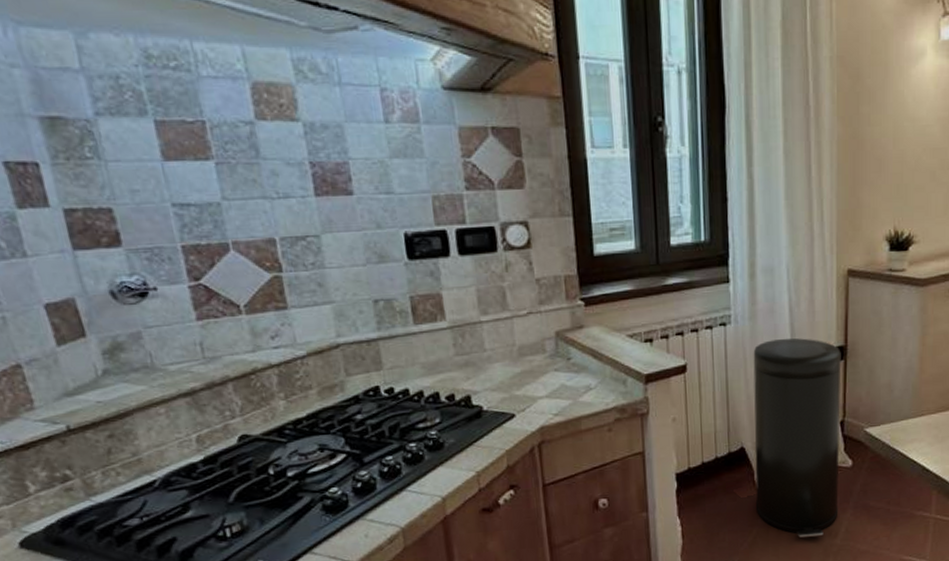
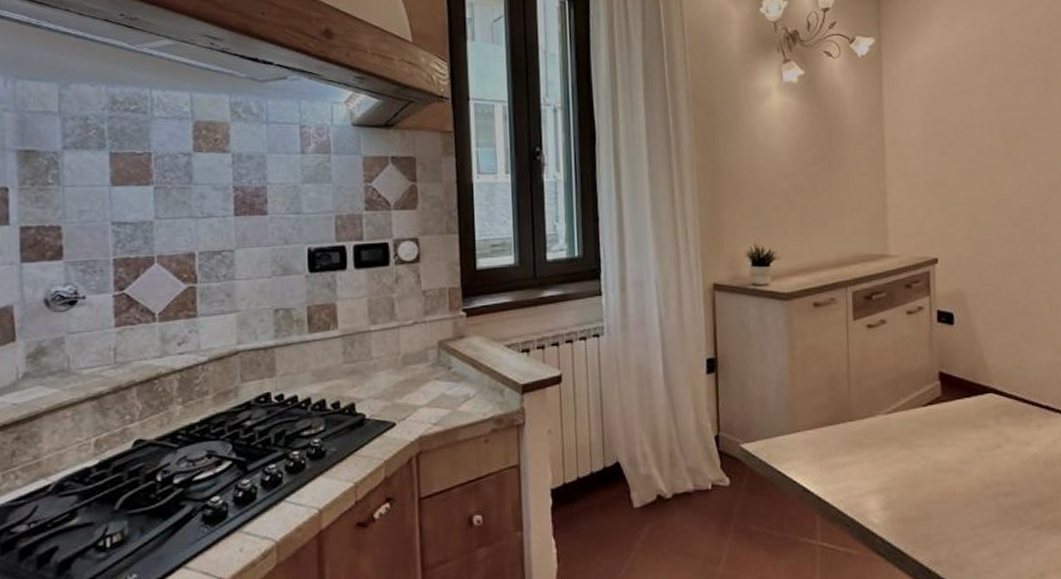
pedal bin: present [753,338,841,539] -> none [626,349,719,566]

